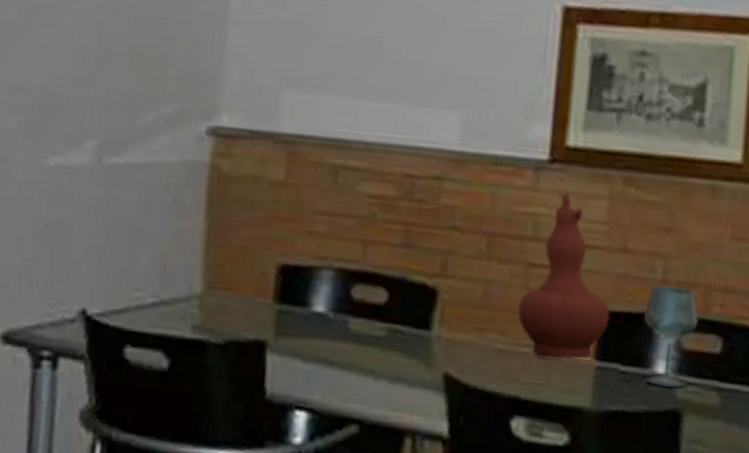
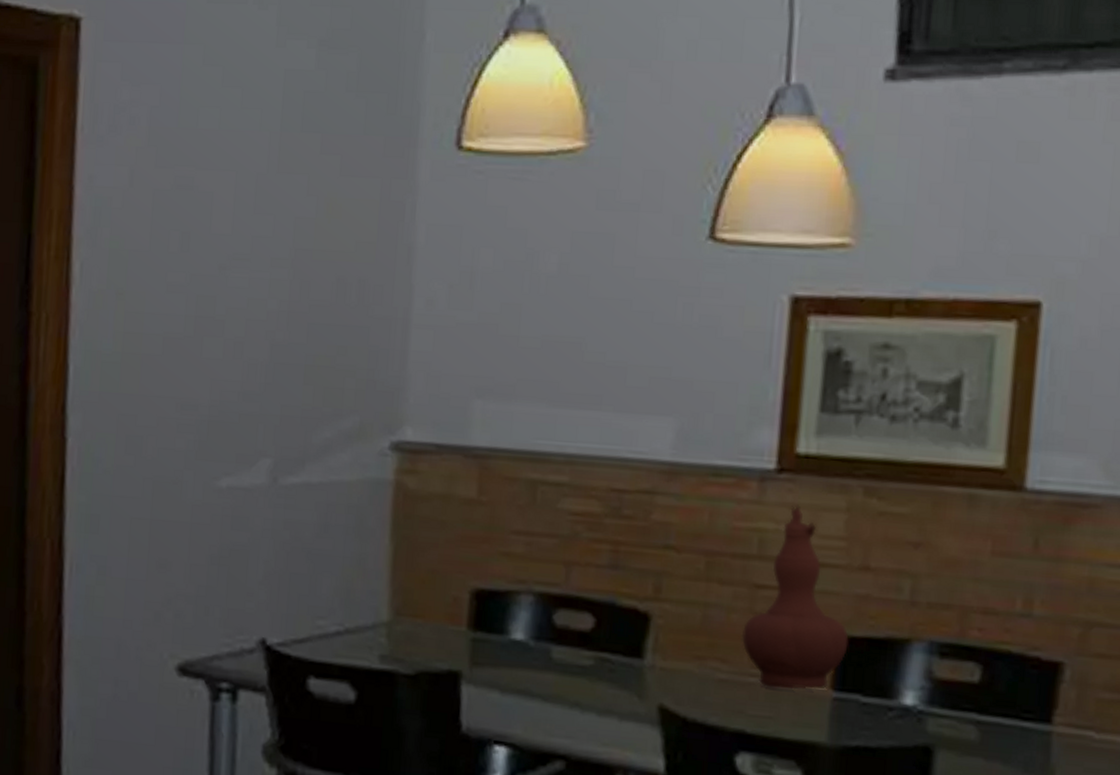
wine glass: present [643,285,699,389] -> none [888,607,954,722]

